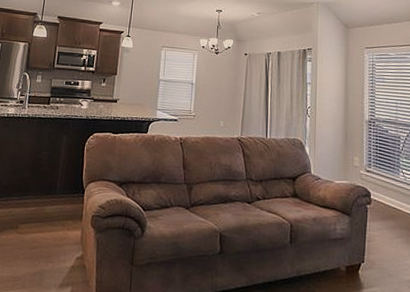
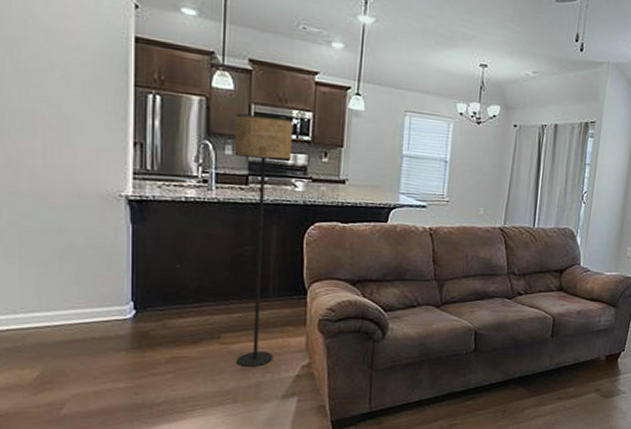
floor lamp: none [28,53,84,257] -> present [234,113,294,368]

